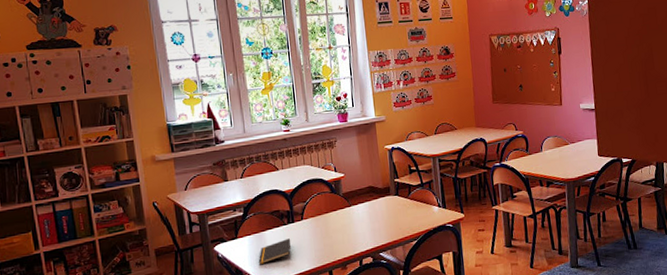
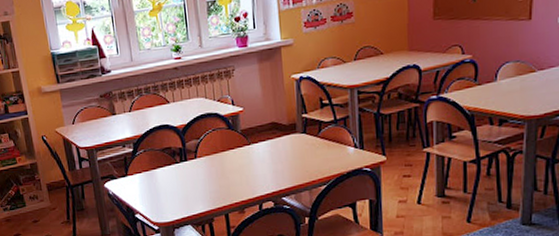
notepad: present [258,238,291,265] -> none [149,178,184,205]

